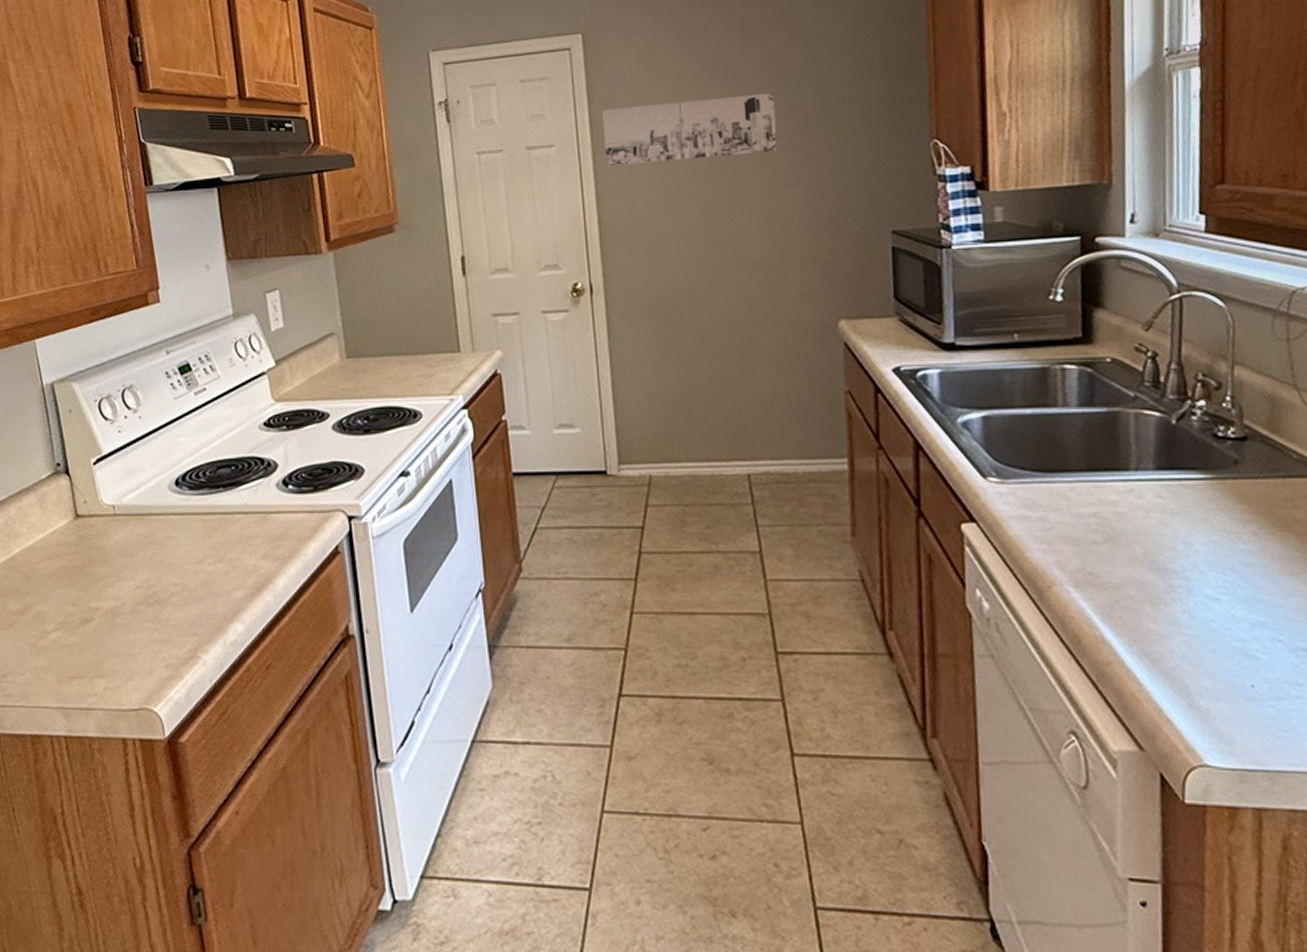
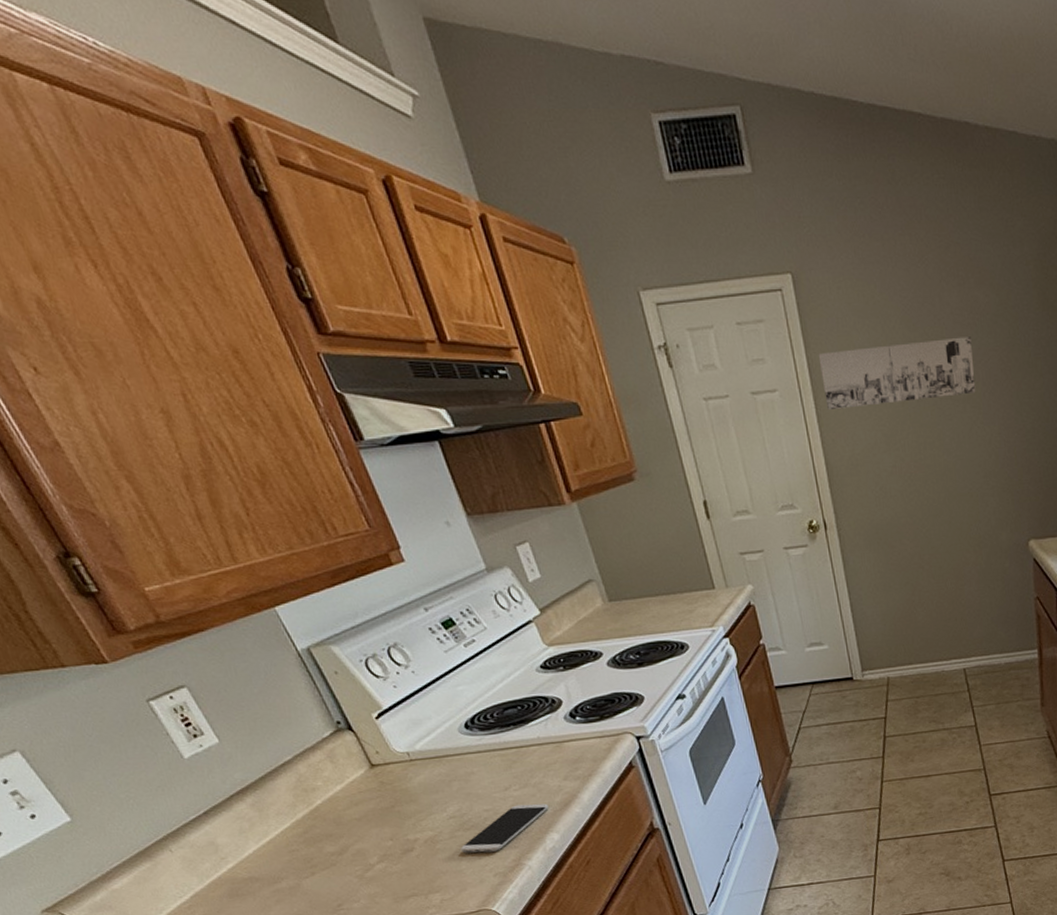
smartphone: none [138,582,239,636] -> present [460,803,549,853]

